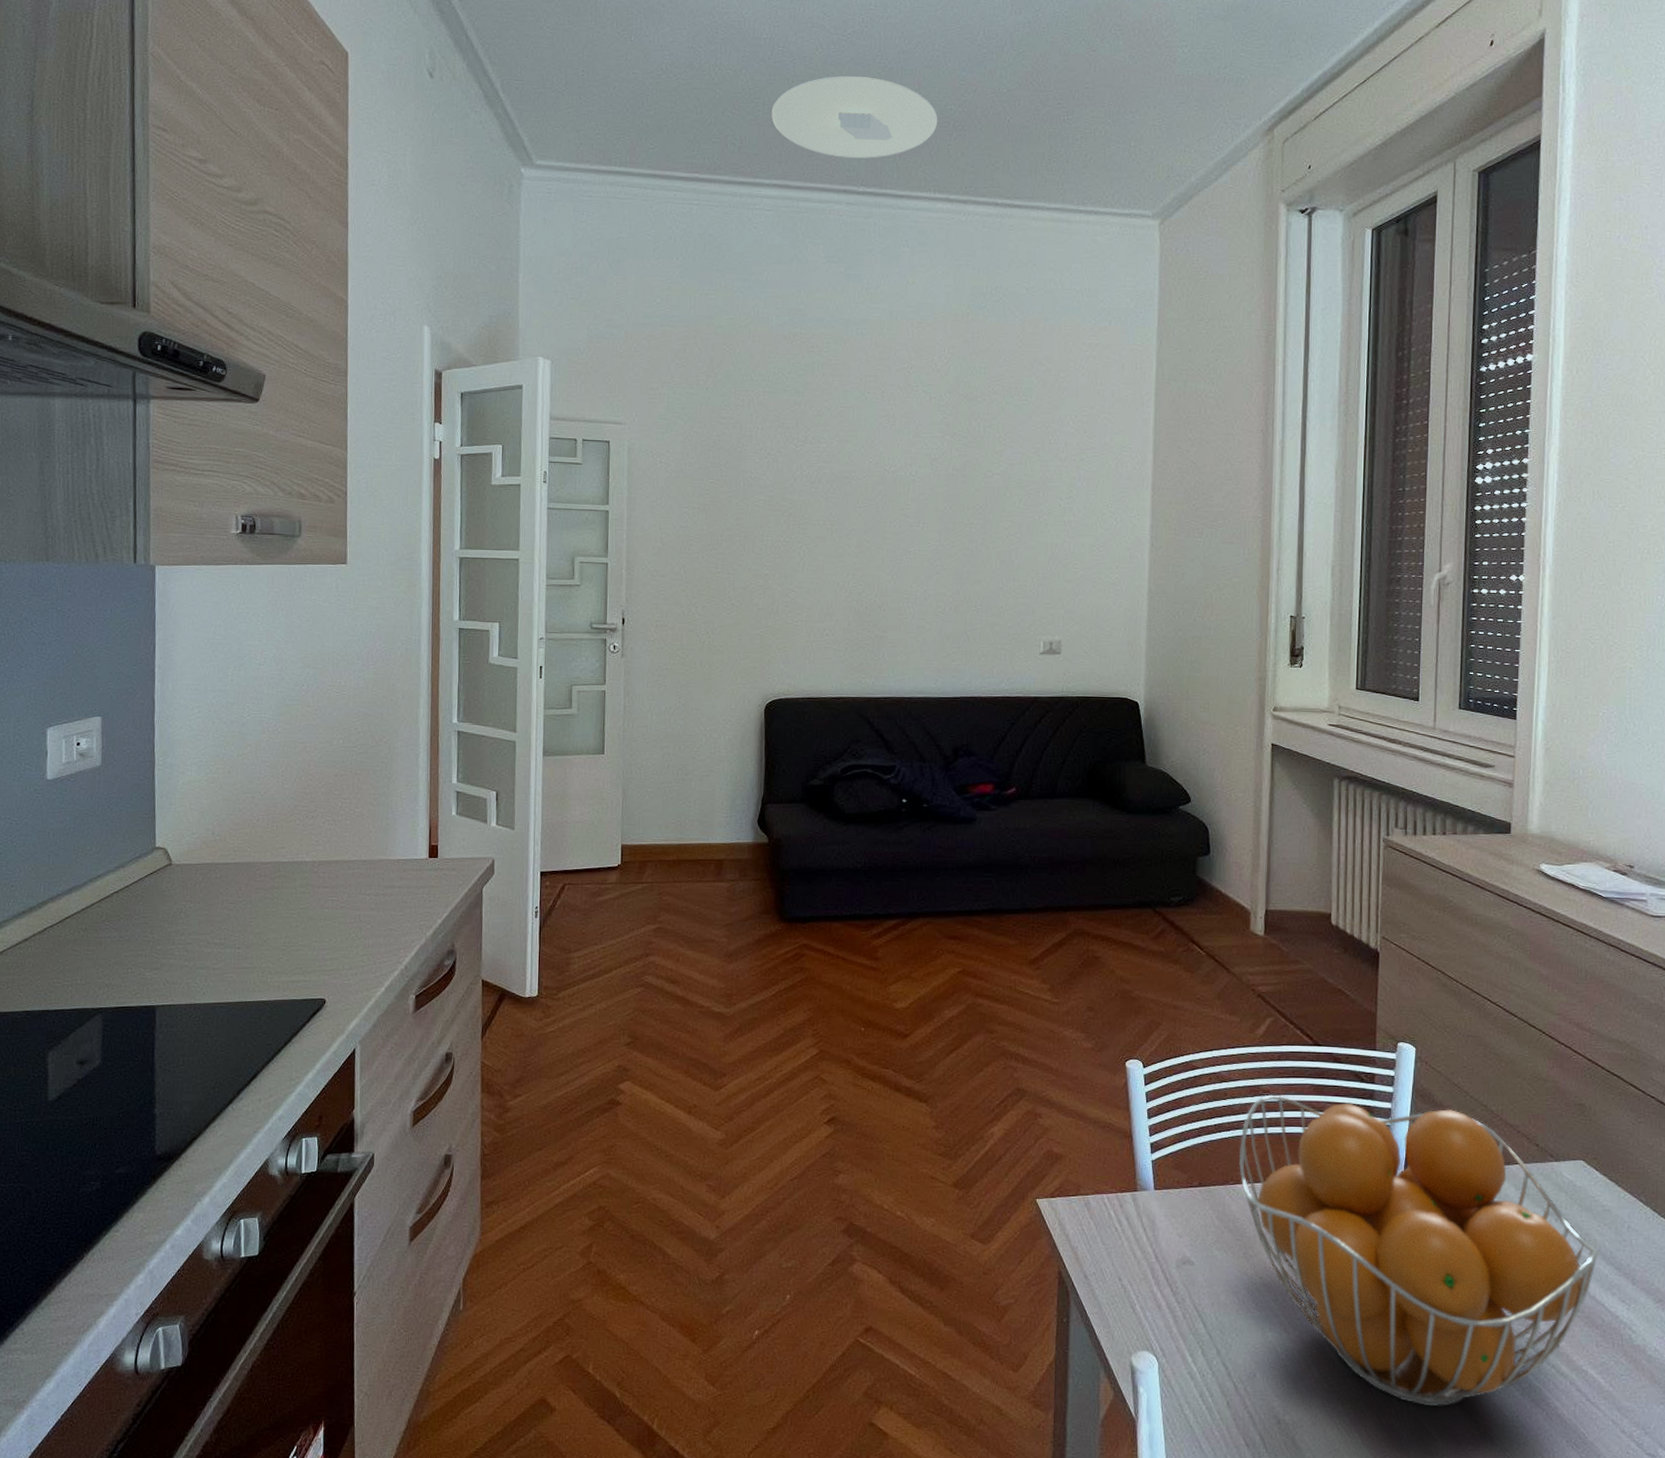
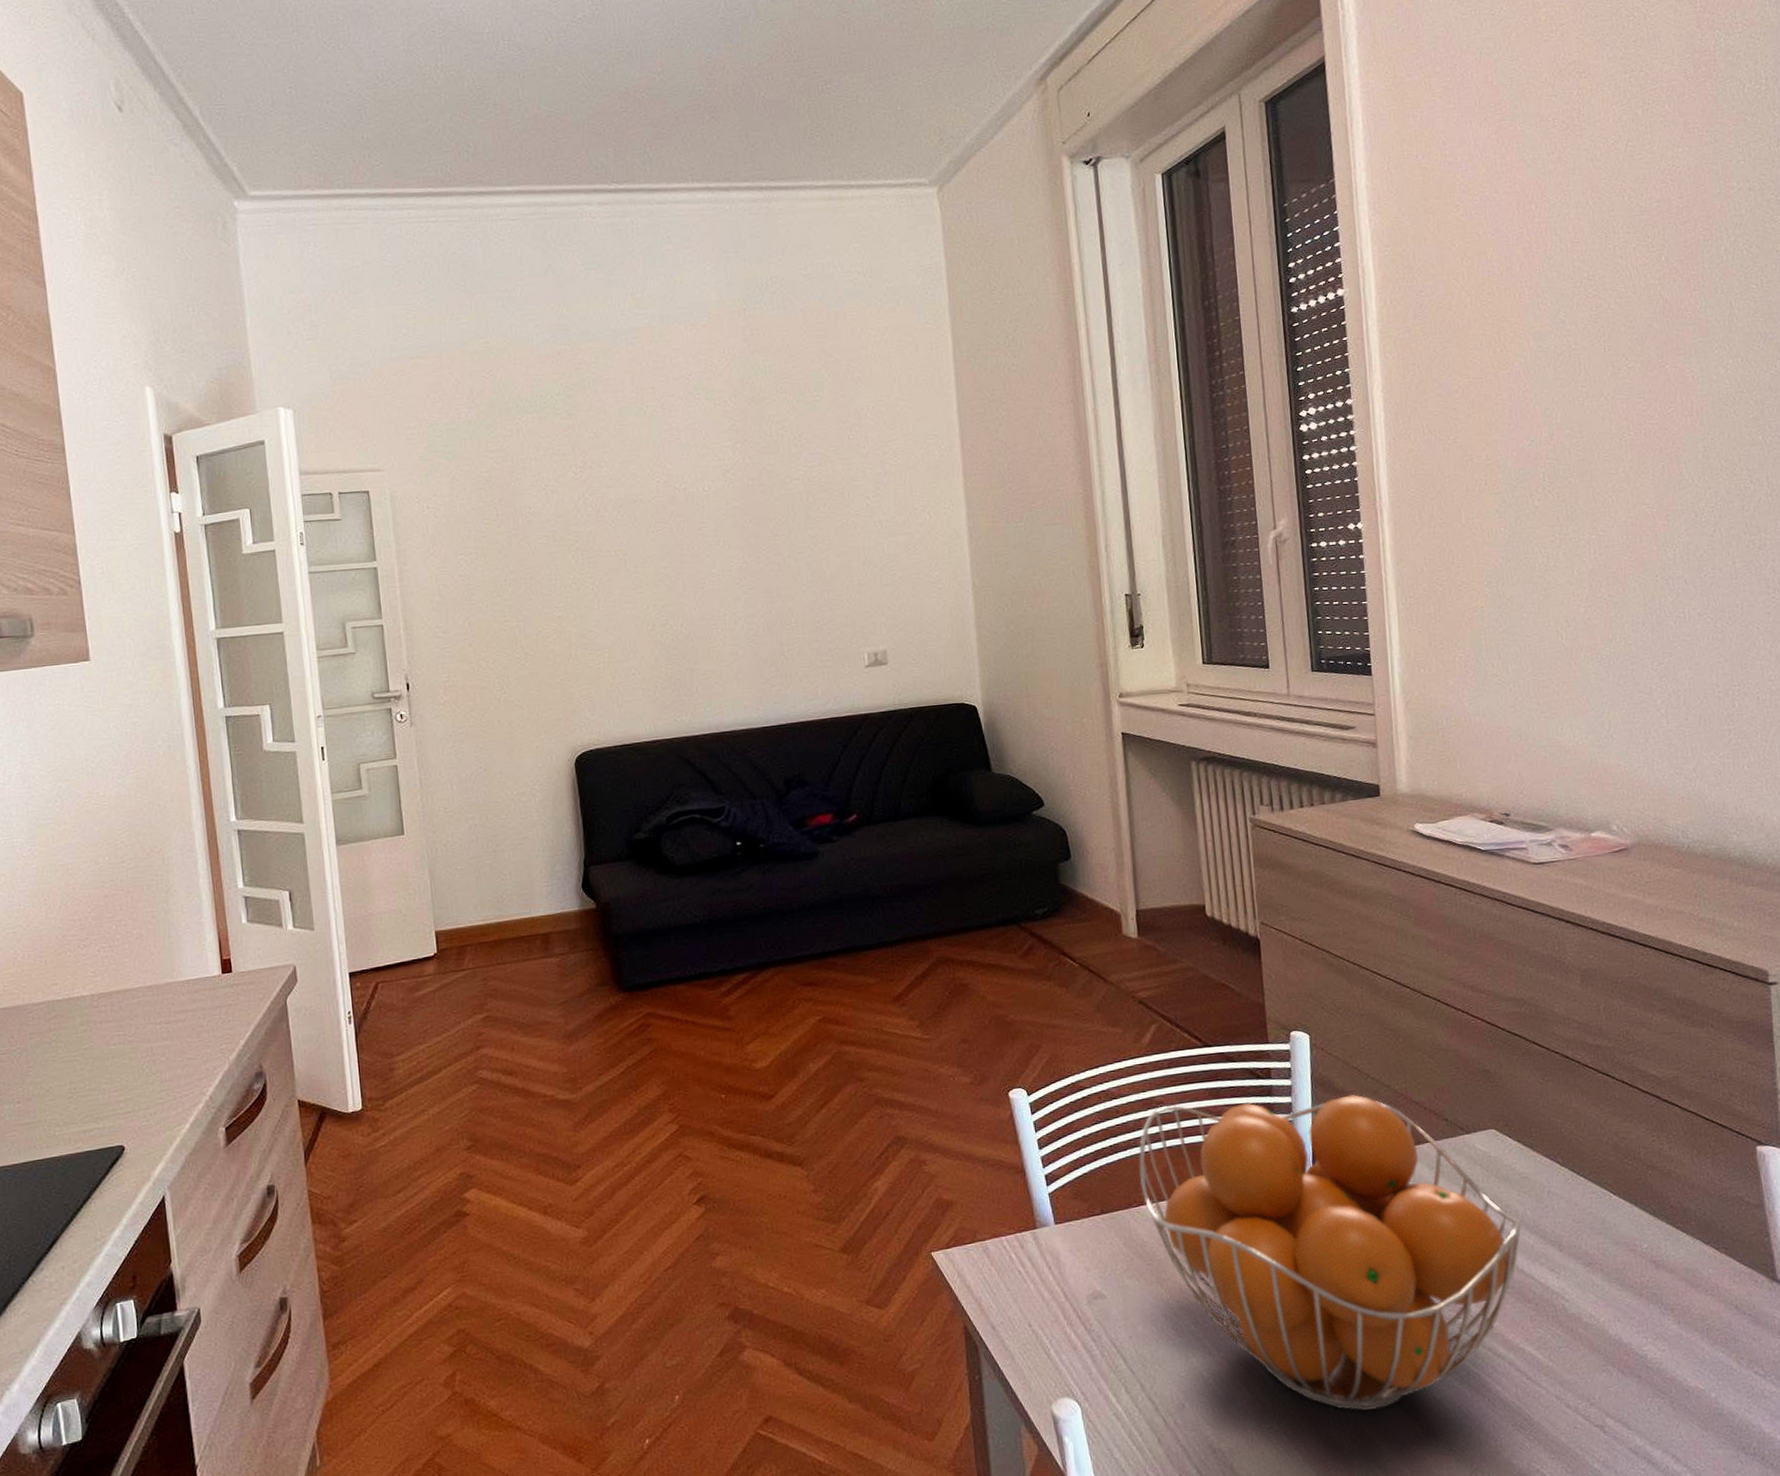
ceiling light: present [771,76,938,159] -> none [504,64,688,155]

